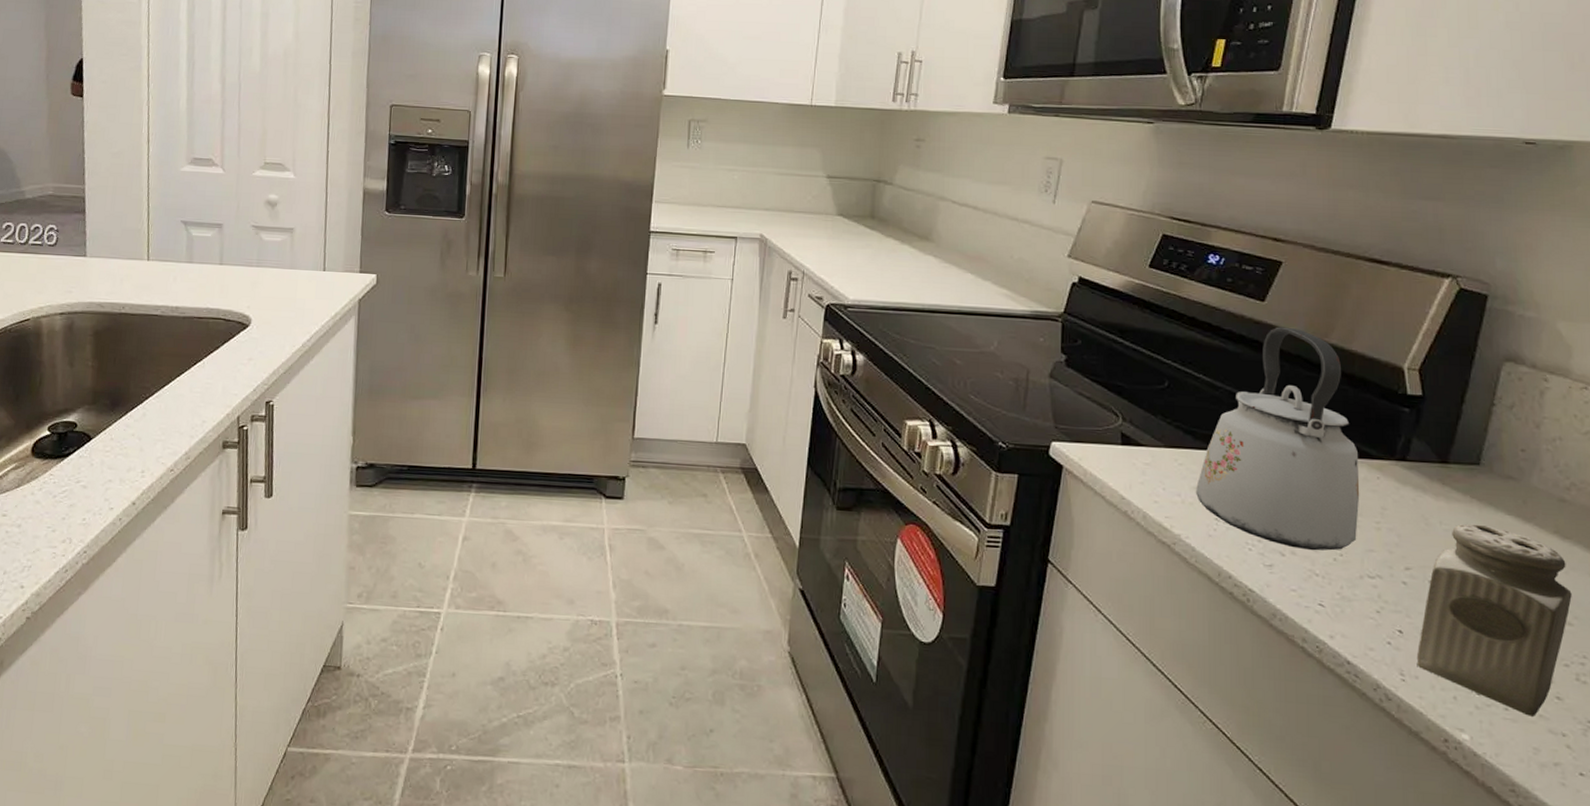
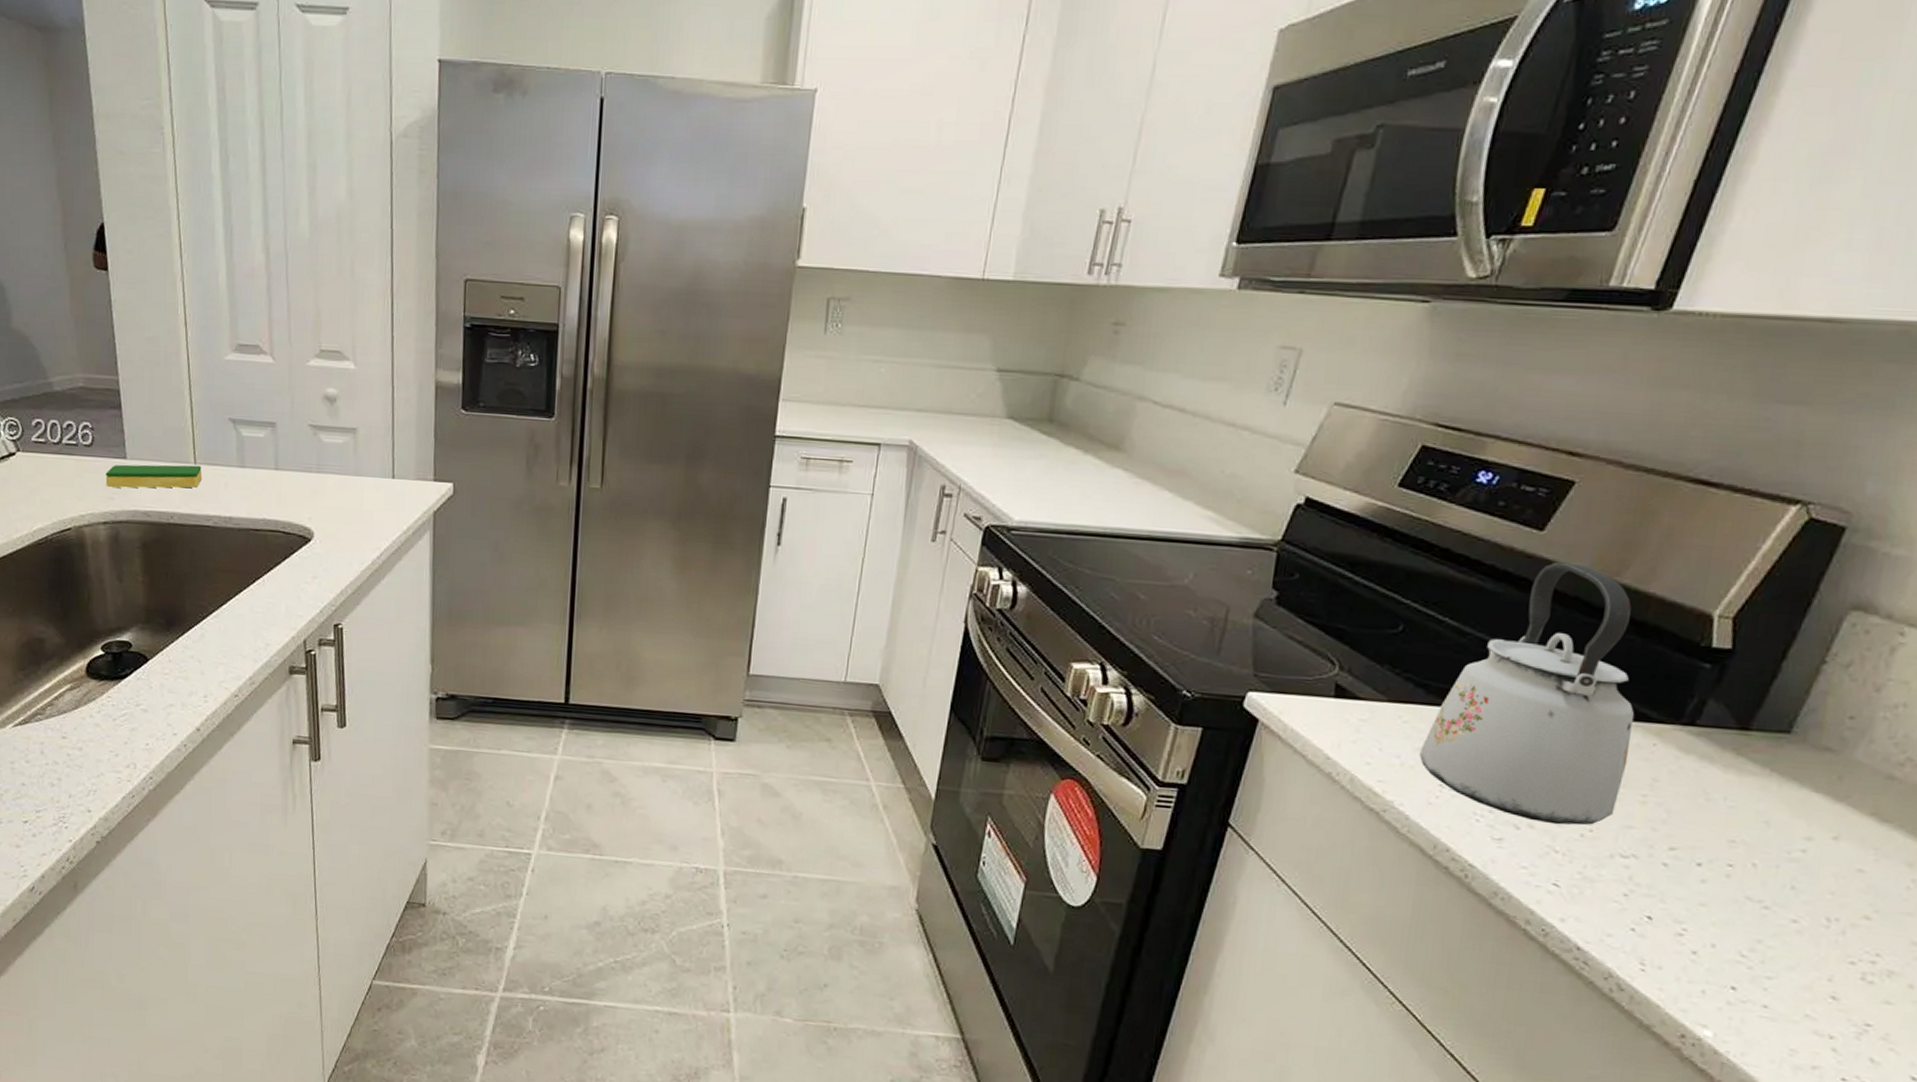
dish sponge: none [65,261,154,283] -> present [105,464,203,488]
salt shaker: present [1416,523,1572,717] -> none [1662,800,1879,1016]

